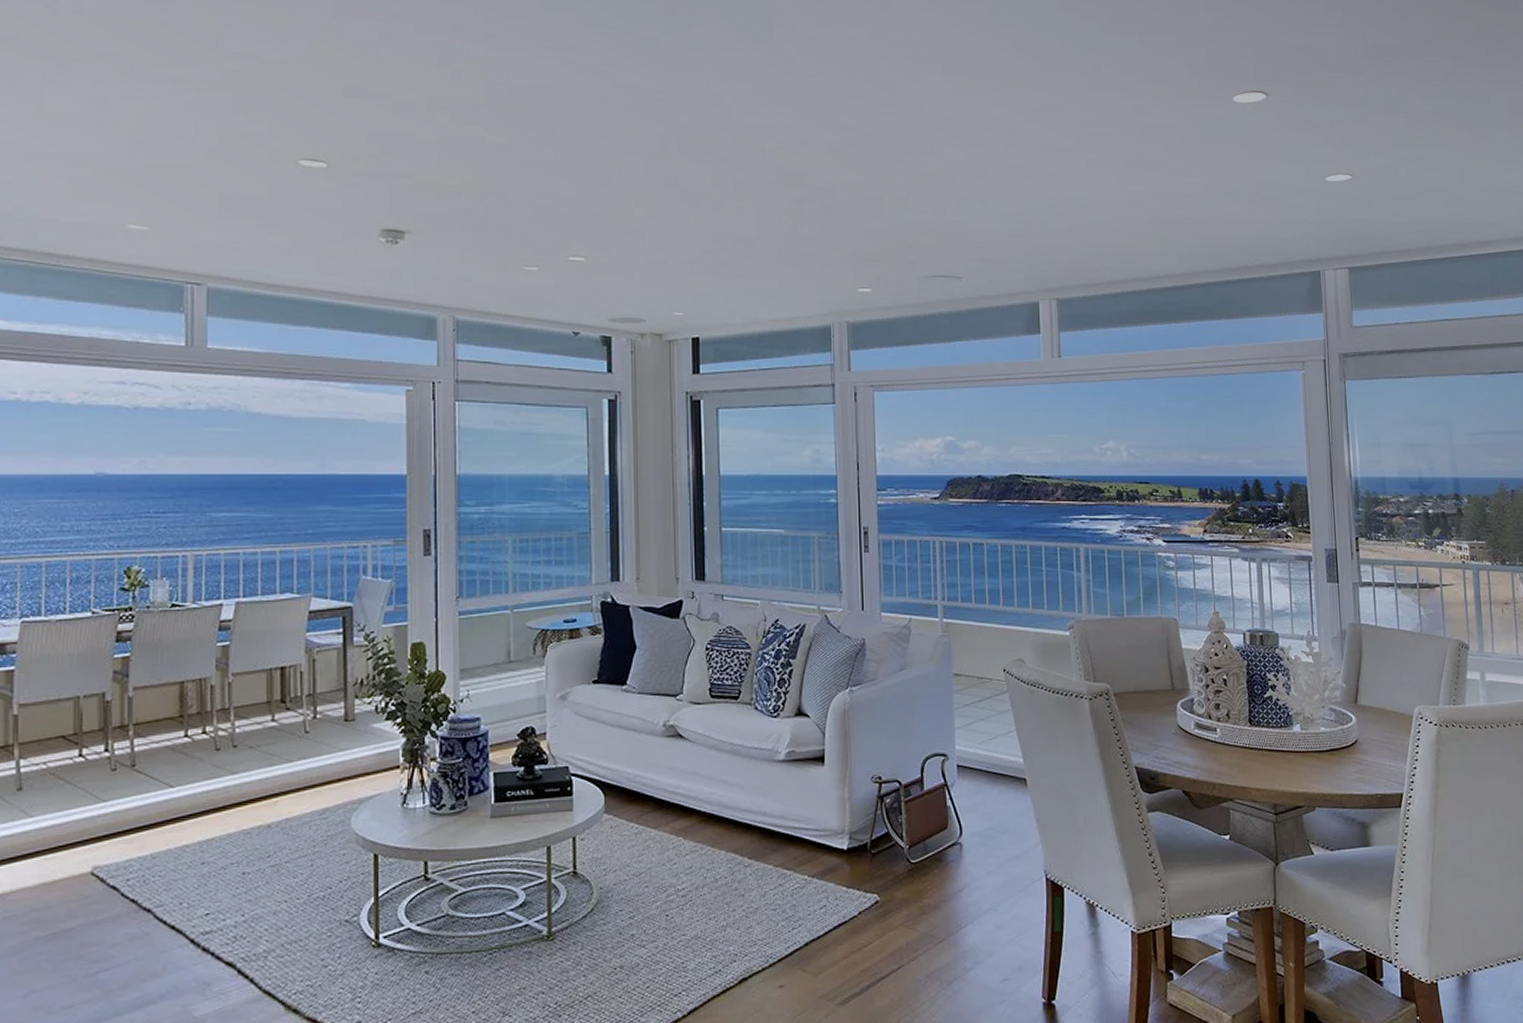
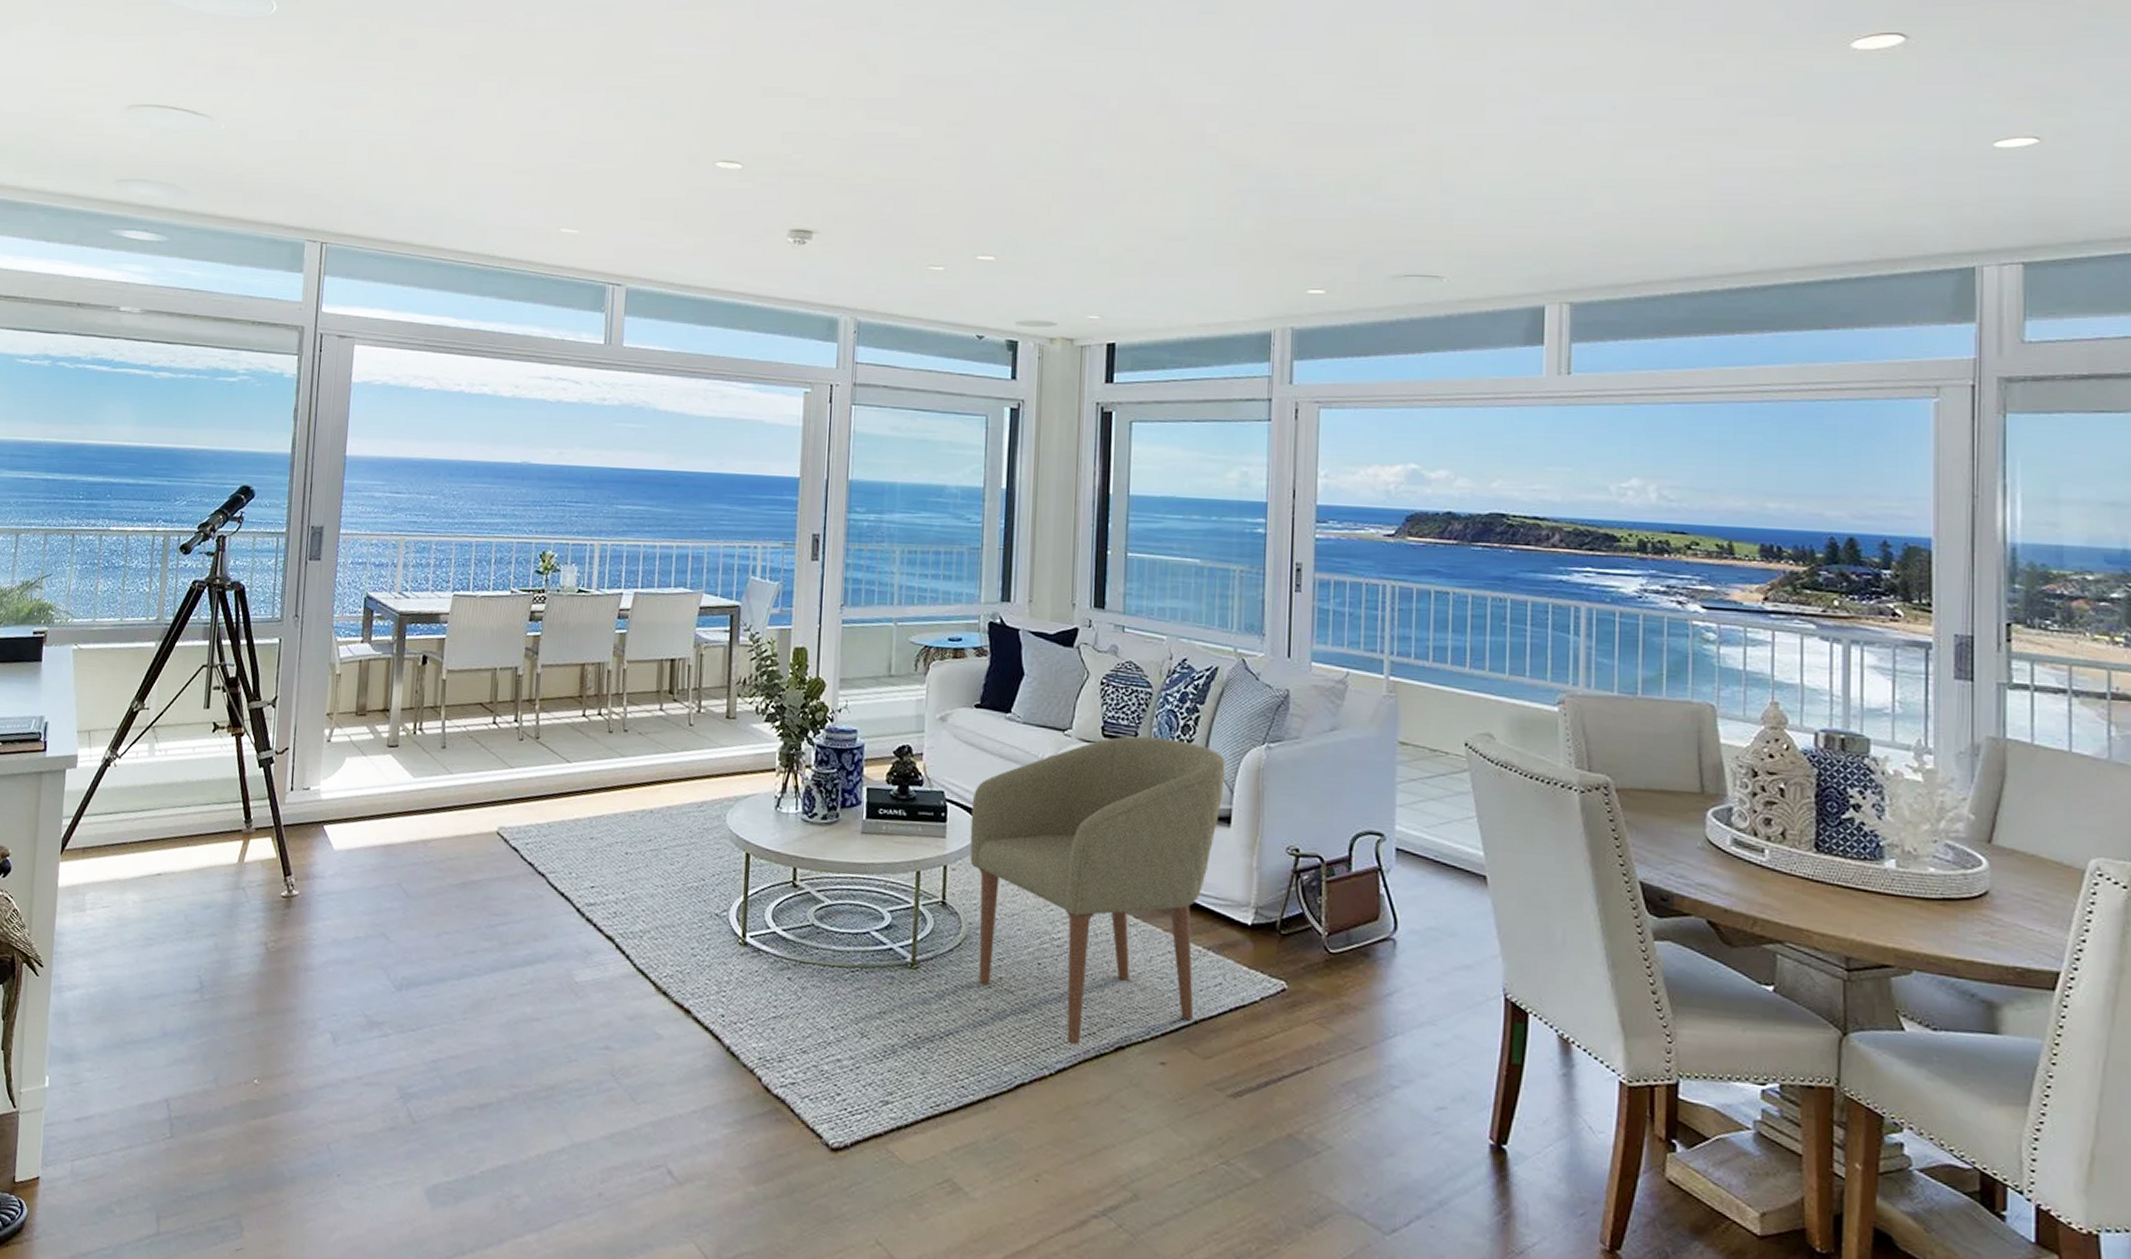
chair: none [595,692,817,985] -> present [970,736,1225,1045]

